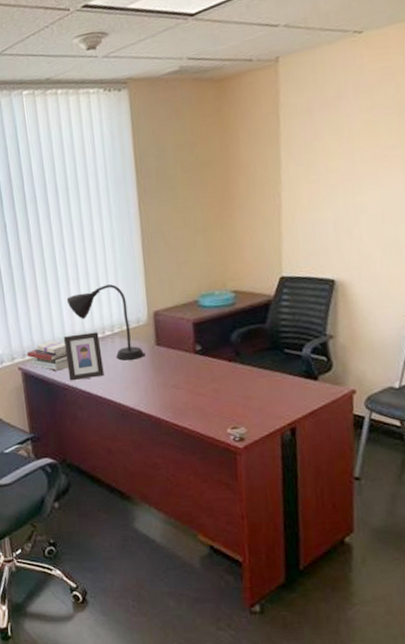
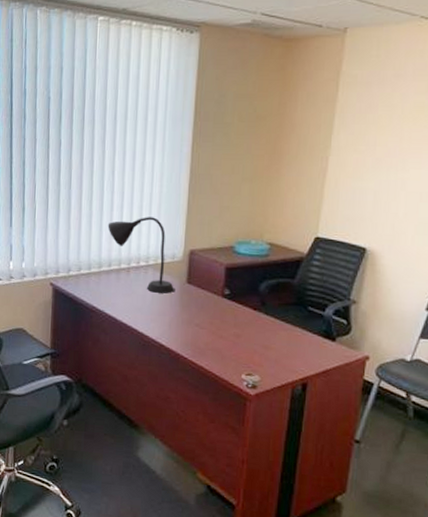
books: present [27,340,69,371] -> none [61,262,100,292]
picture frame: present [63,332,104,381] -> none [97,259,134,305]

